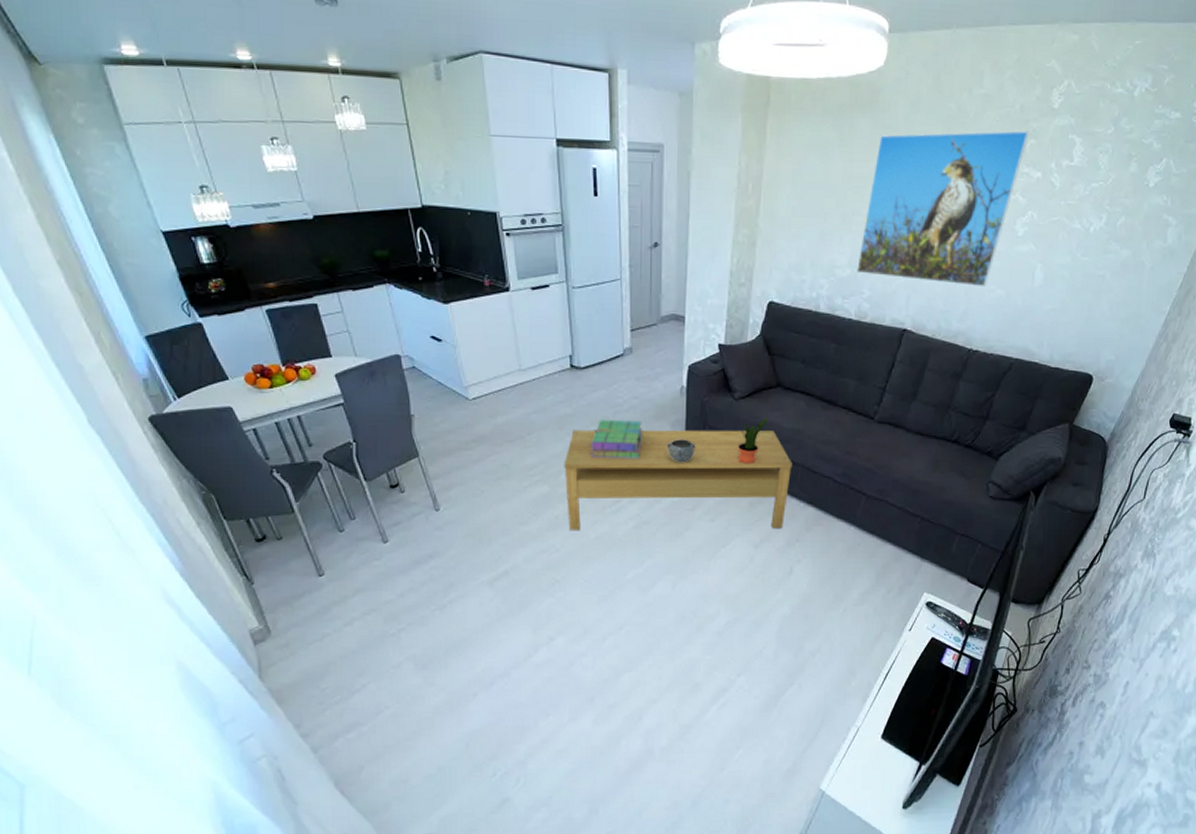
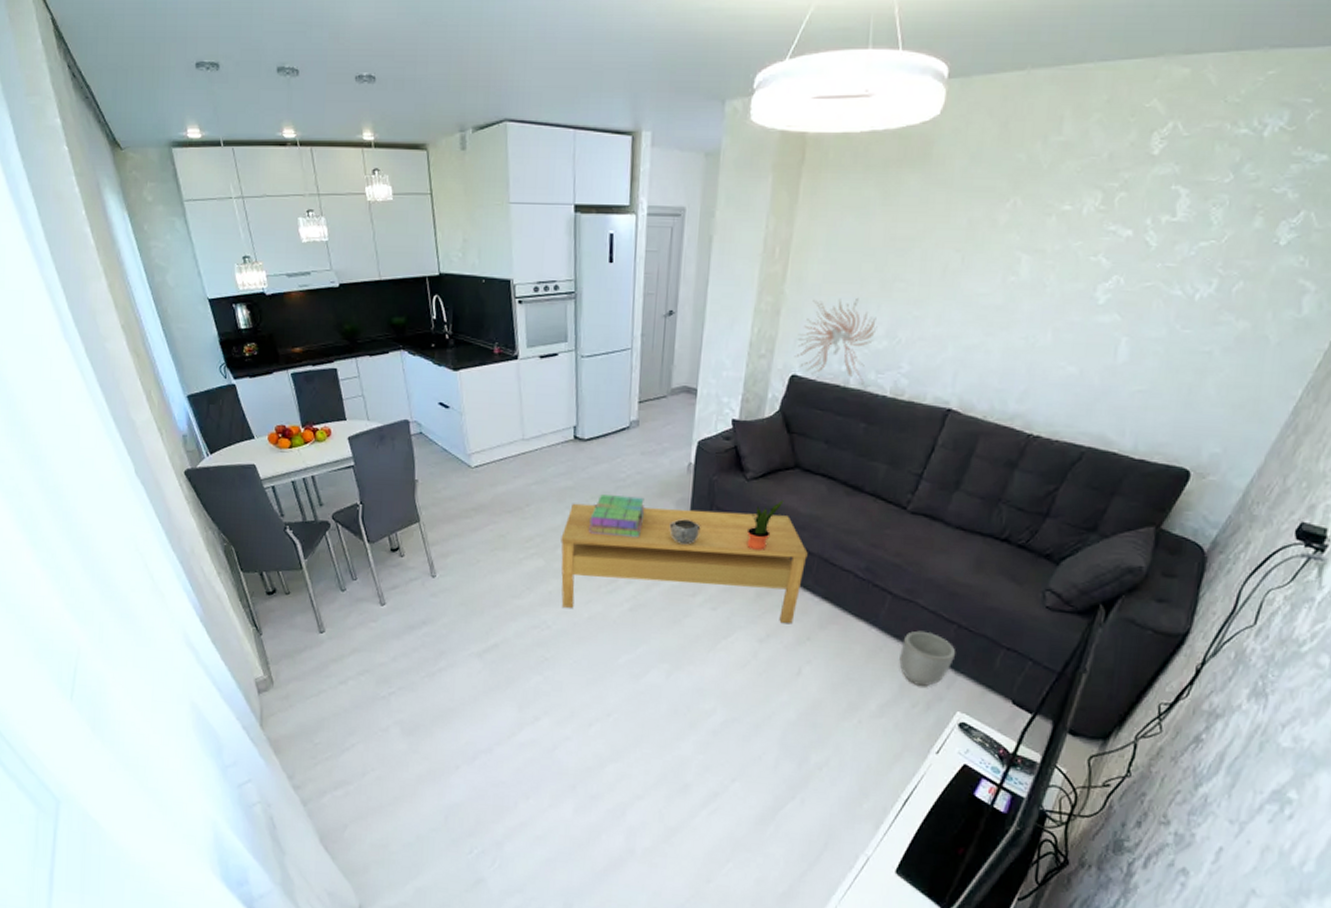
wall sculpture: none [771,230,841,309] -> present [794,297,877,385]
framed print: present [857,130,1029,287] -> none [895,182,1119,364]
planter: none [875,525,921,574] -> present [899,630,956,687]

